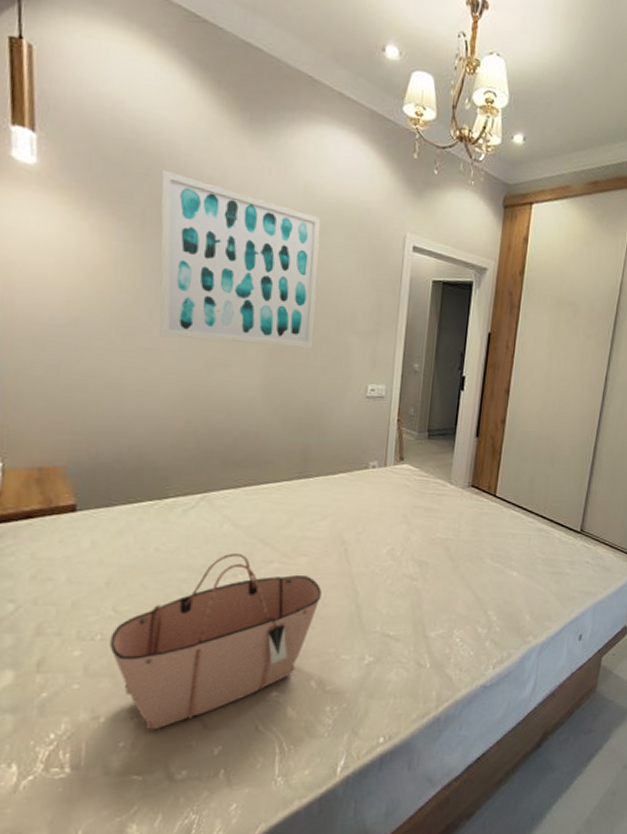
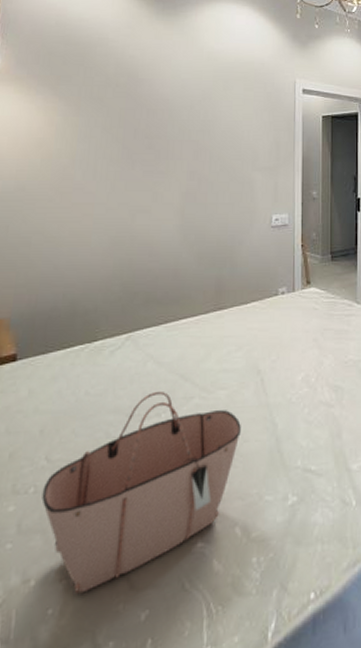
wall art: present [159,170,321,349] -> none [91,55,223,192]

